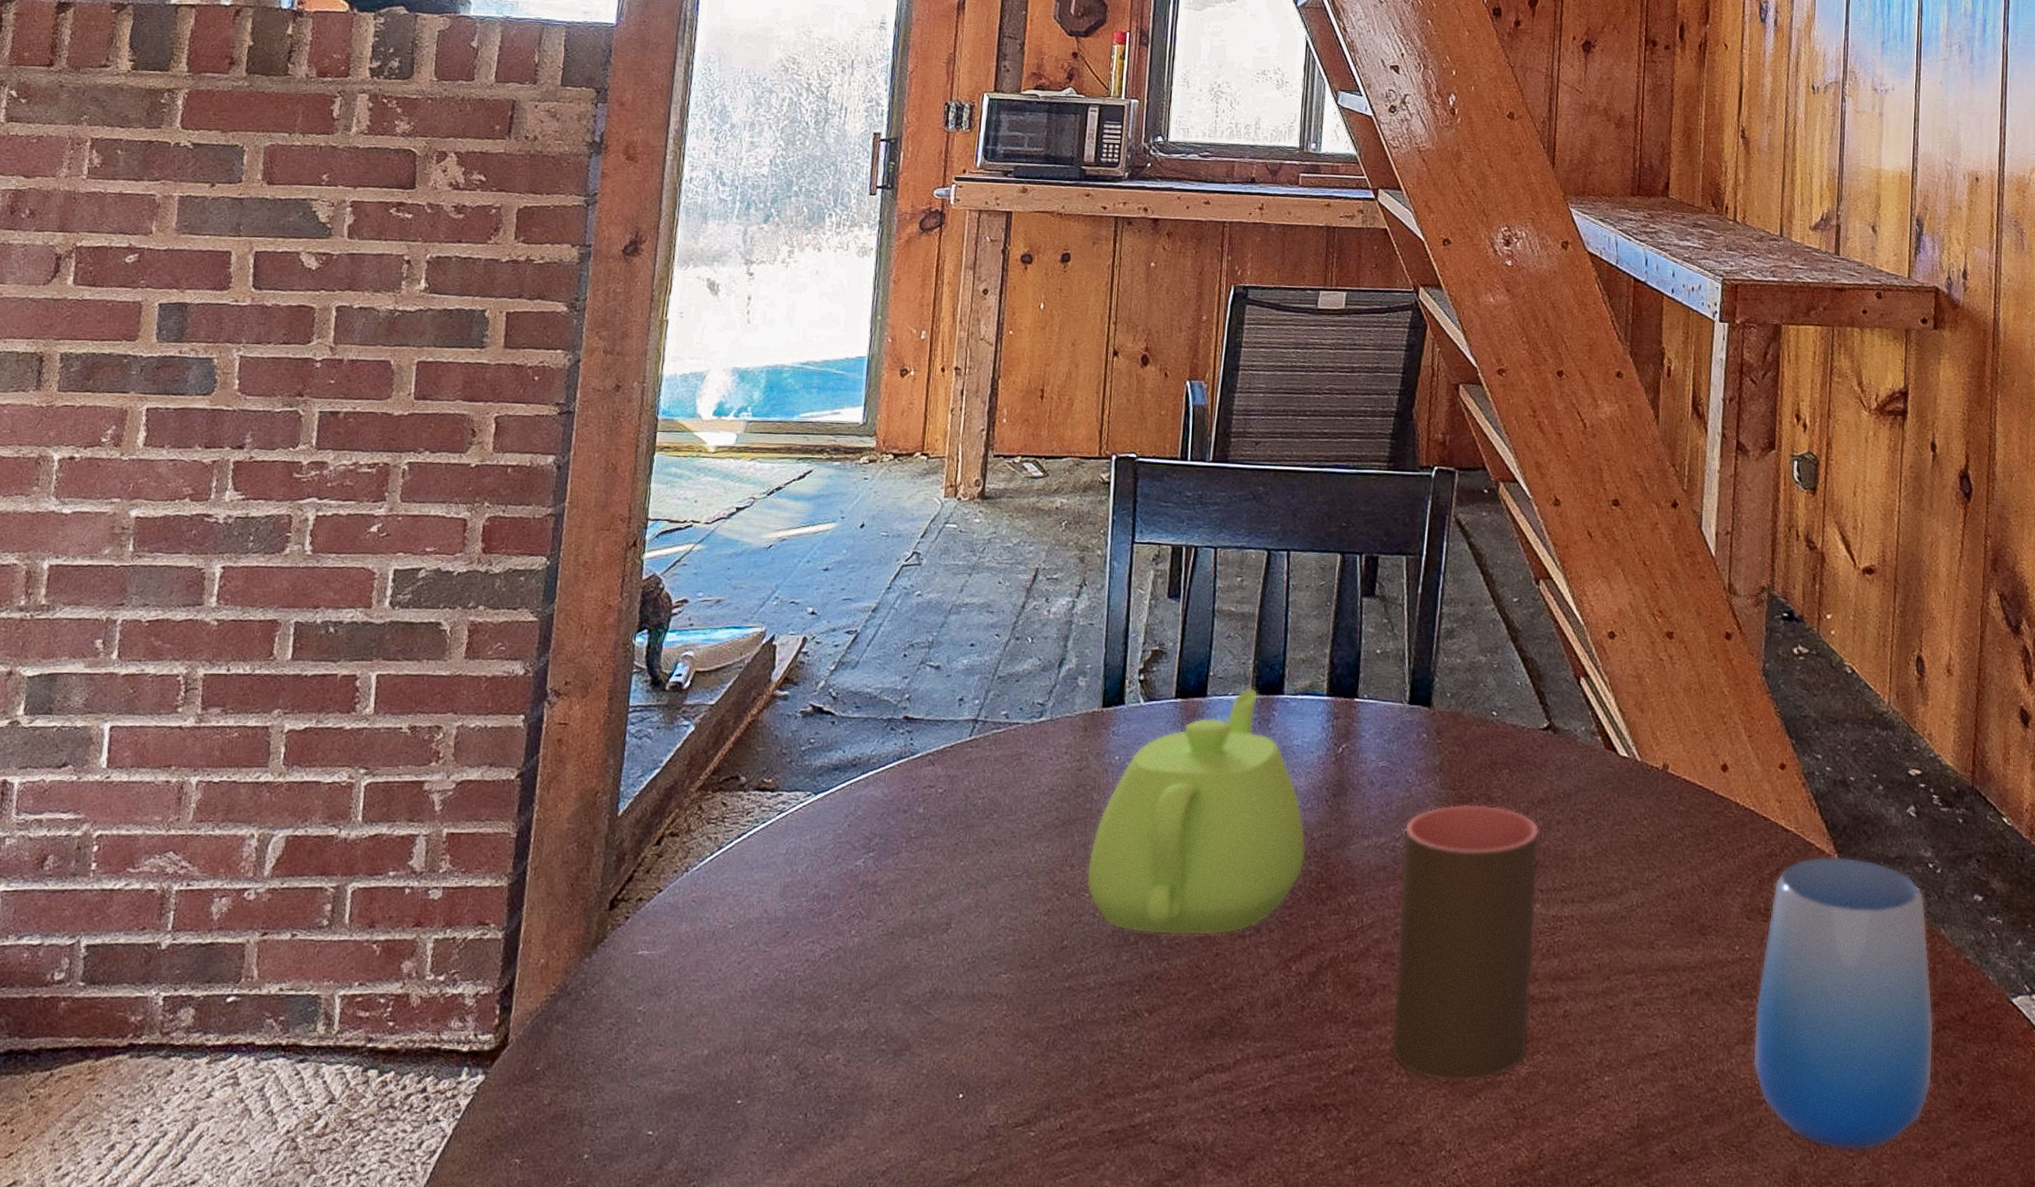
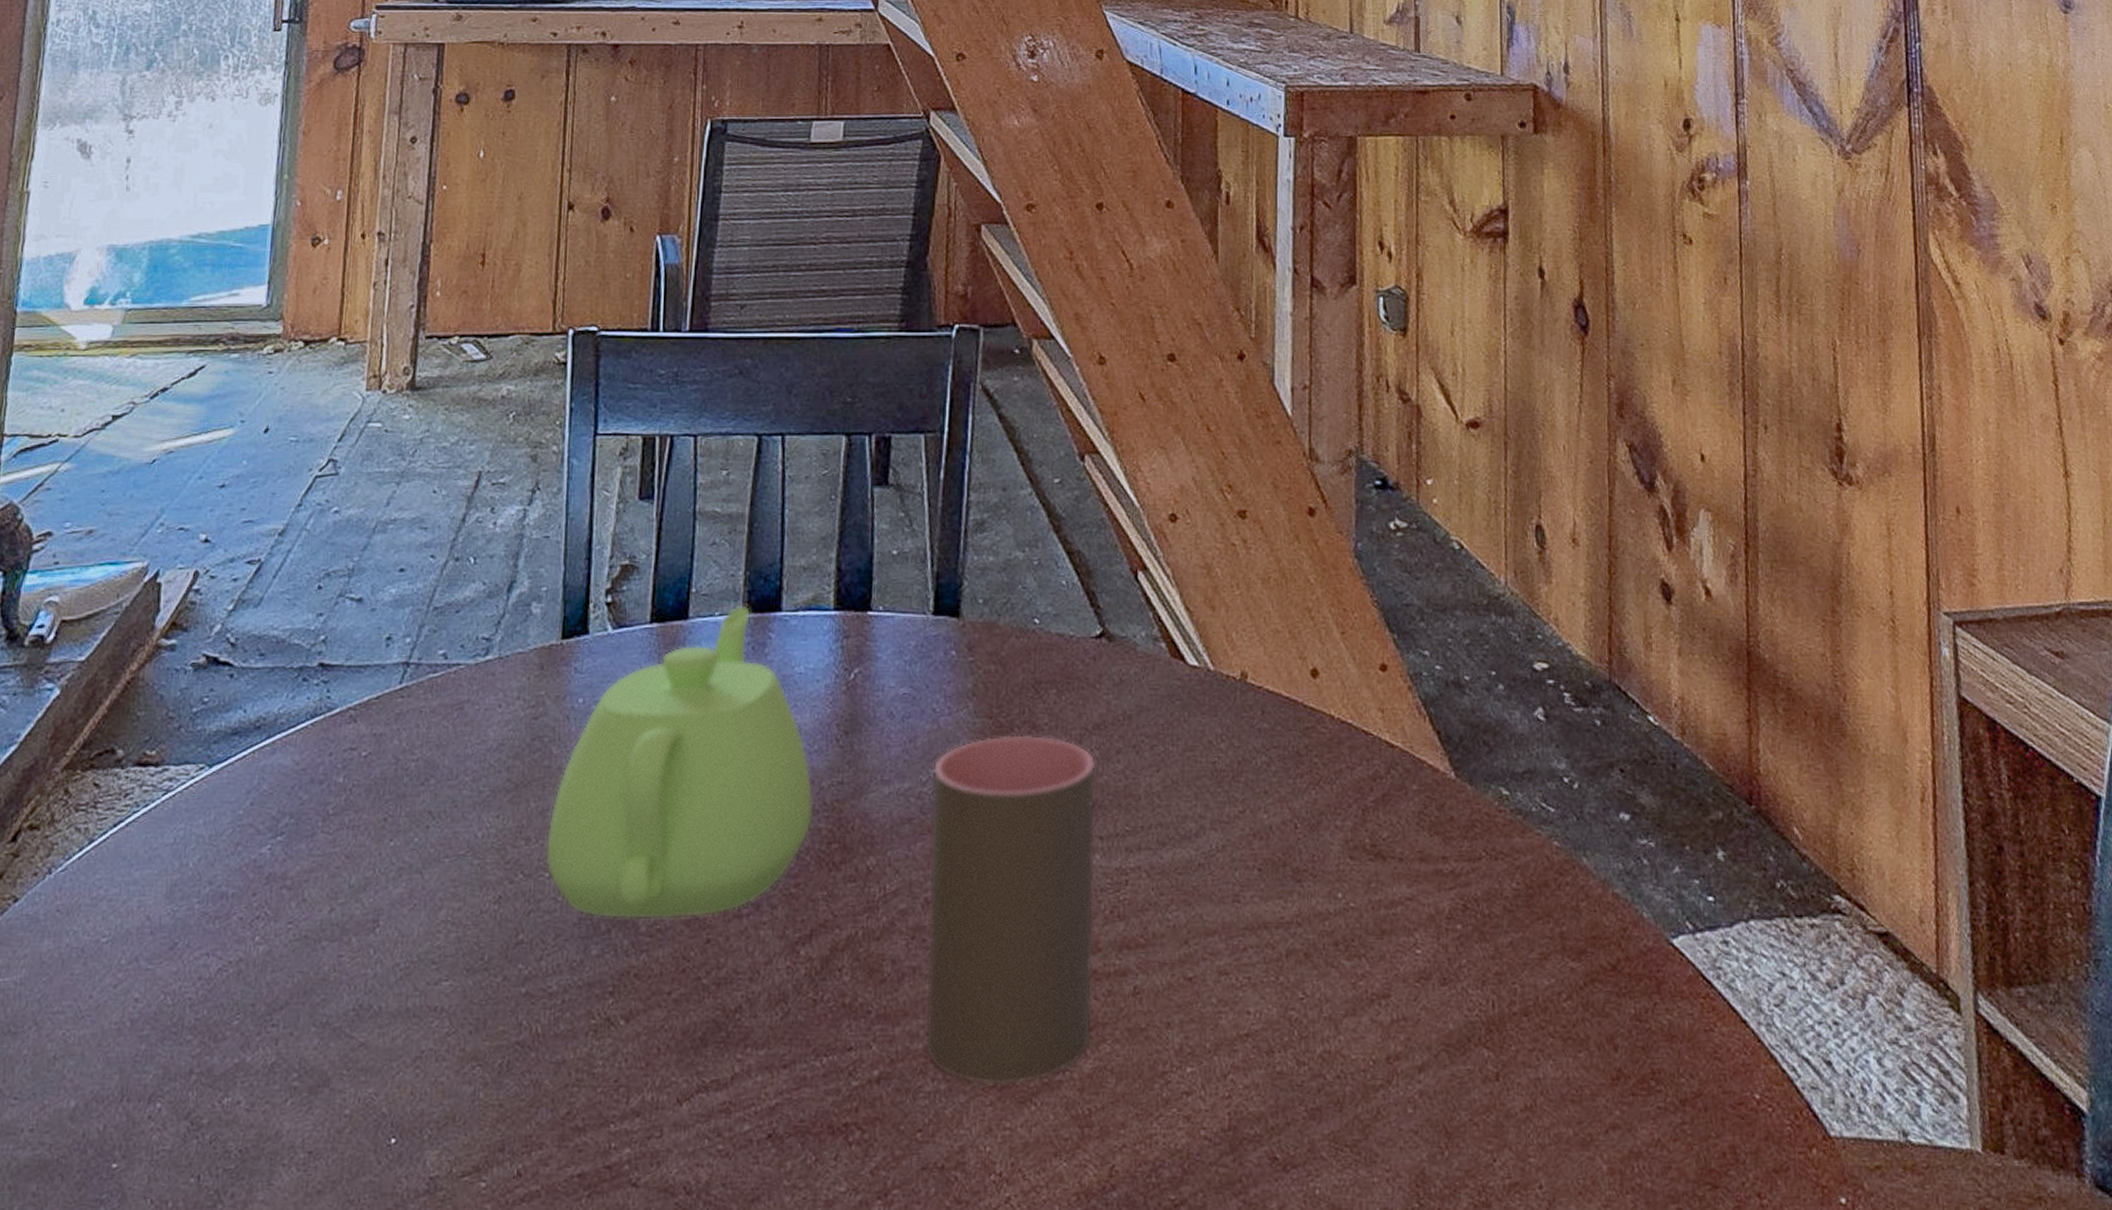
cup: present [1753,856,1934,1151] -> none [1365,775,1582,1143]

